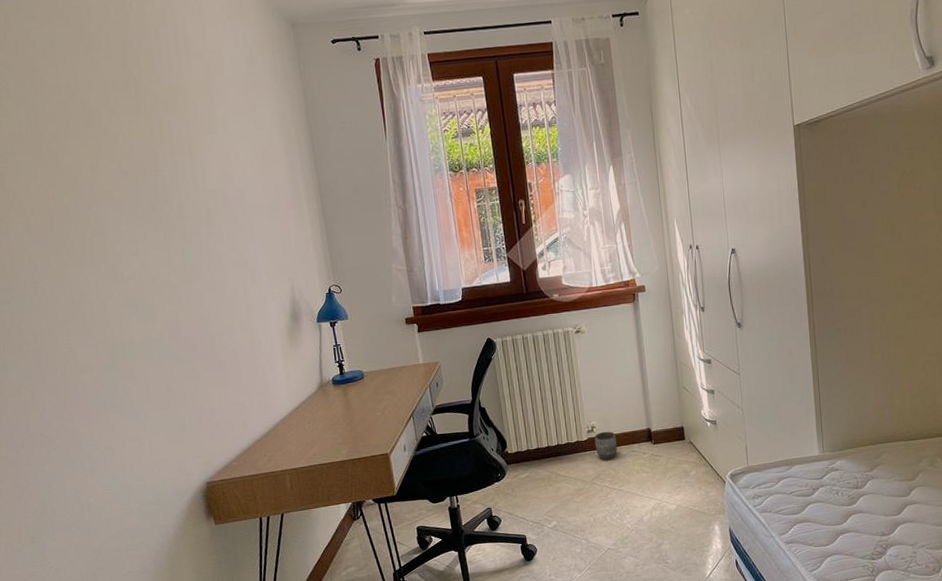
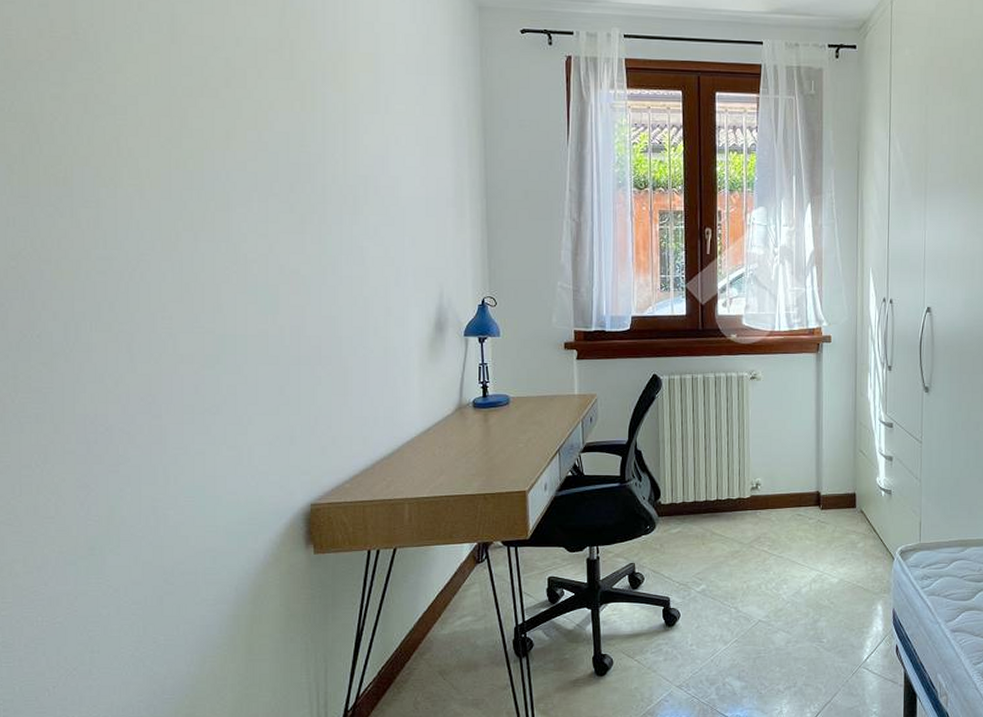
planter: present [594,431,617,460] -> none [757,490,782,522]

